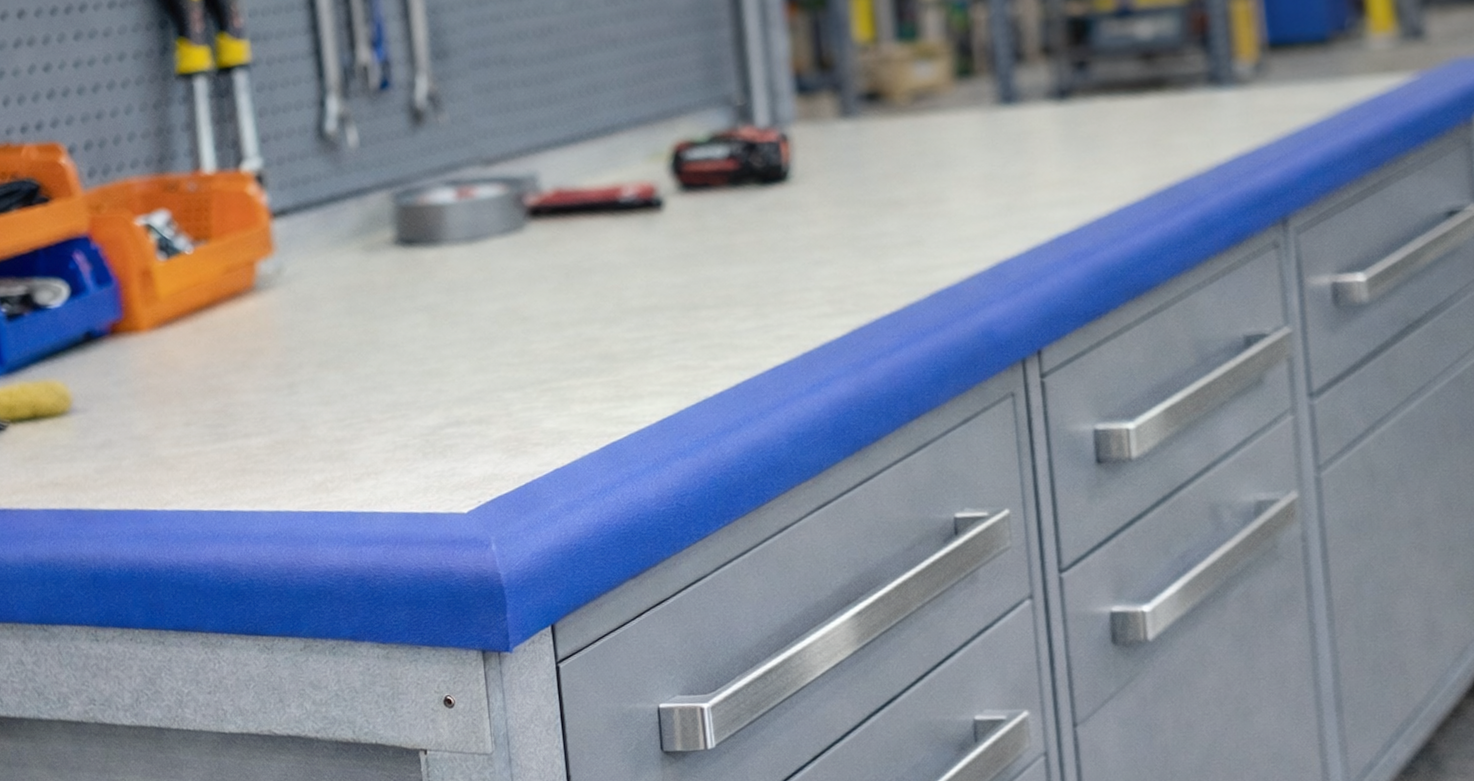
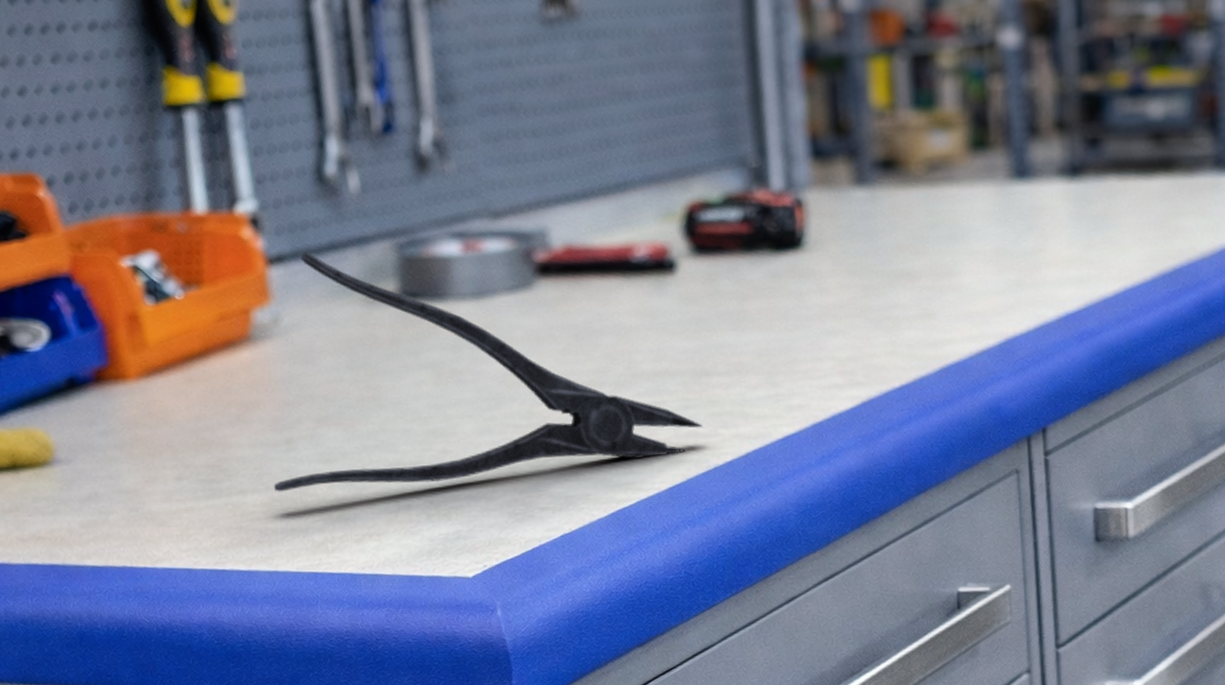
pliers: none [276,204,692,435] -> present [273,251,703,492]

